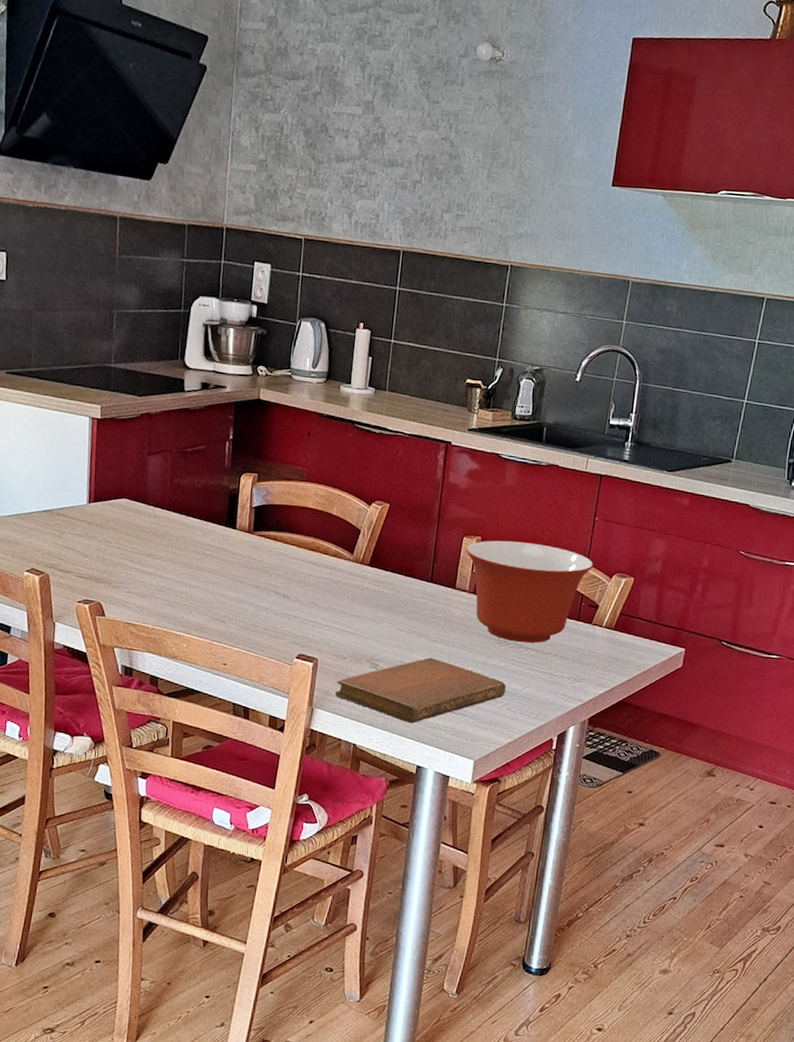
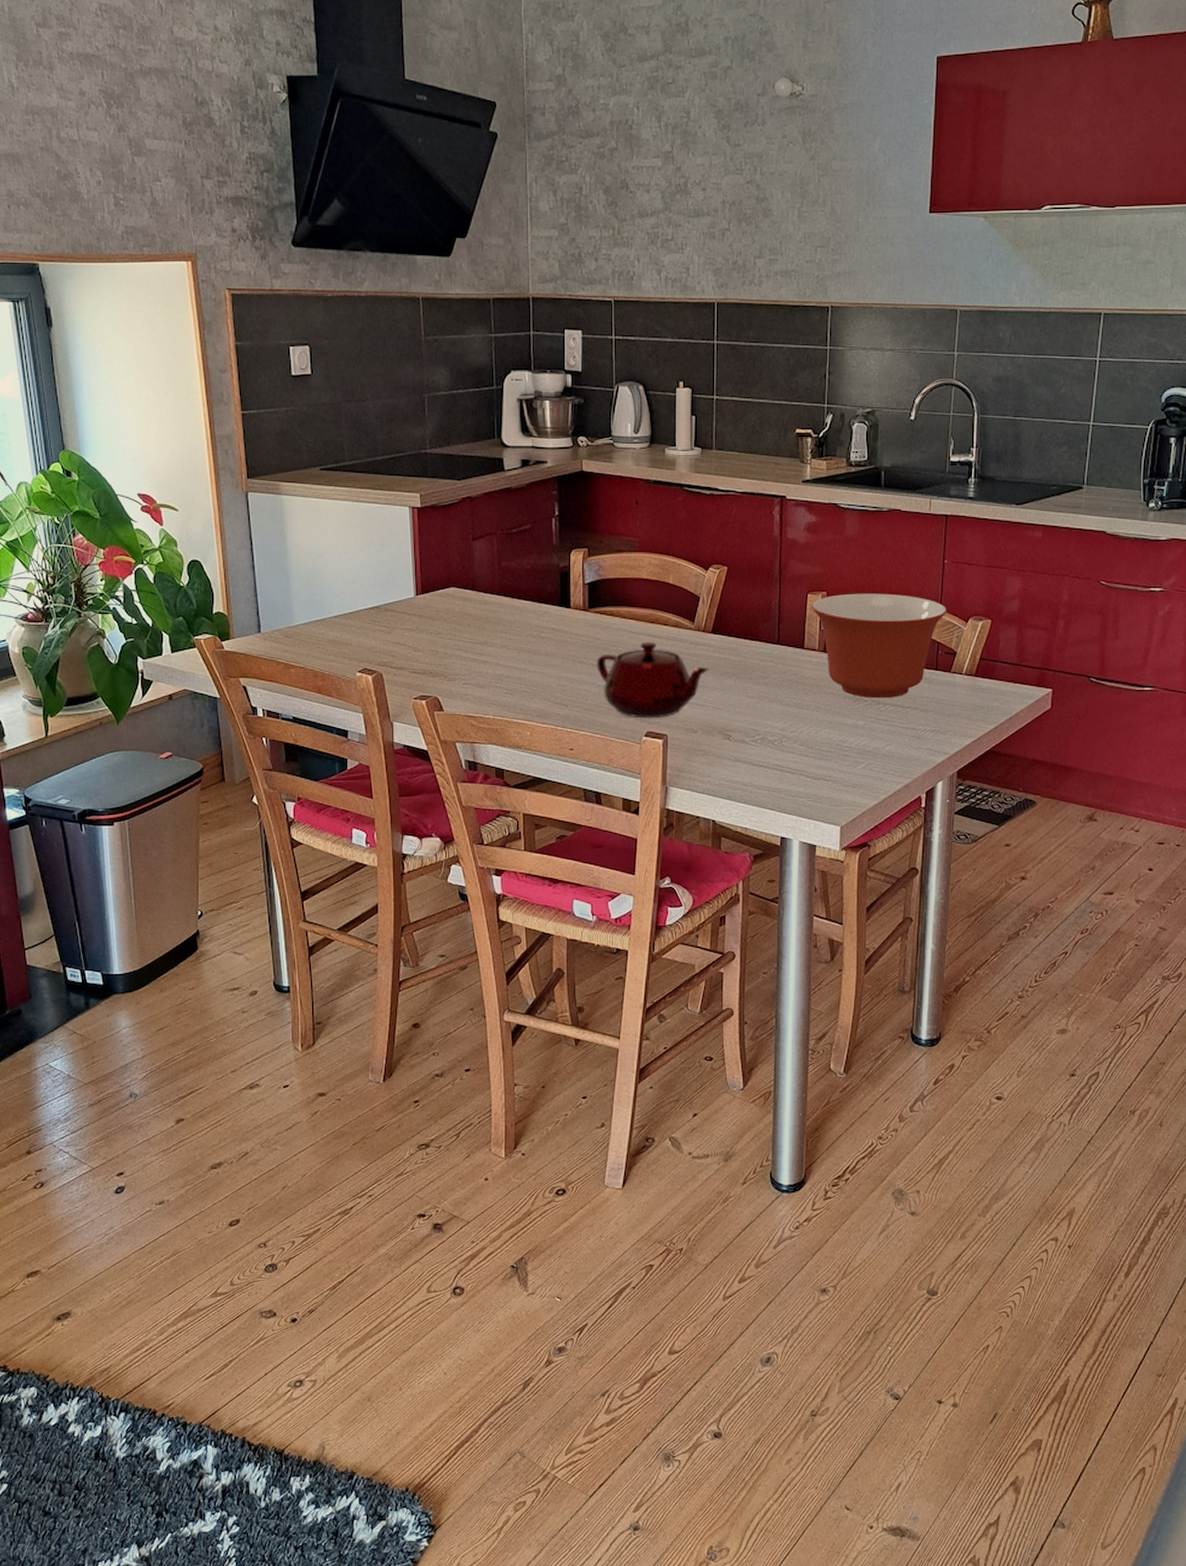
teapot: none [256,568,363,642] -> present [597,641,709,719]
notebook: present [335,657,506,724] -> none [689,723,867,794]

